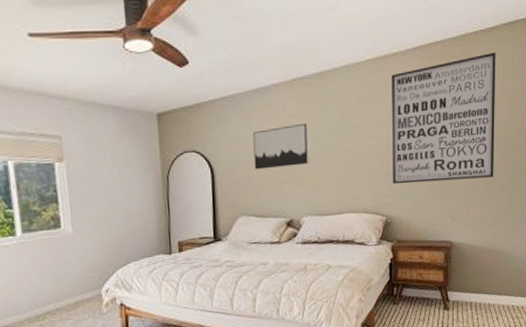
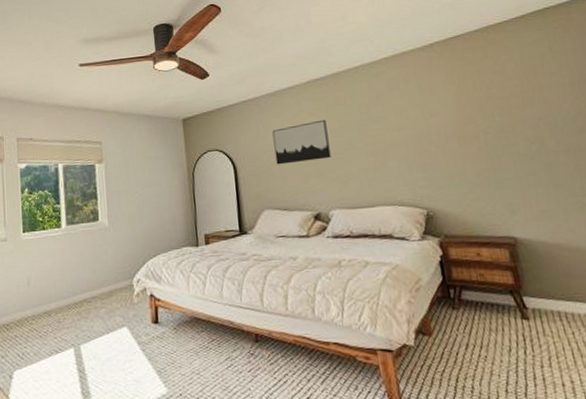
wall art: present [391,52,496,185] -> none [410,39,556,176]

